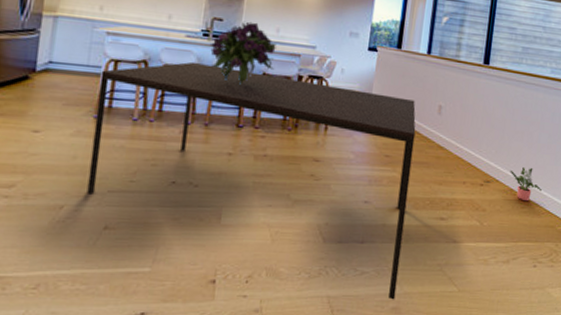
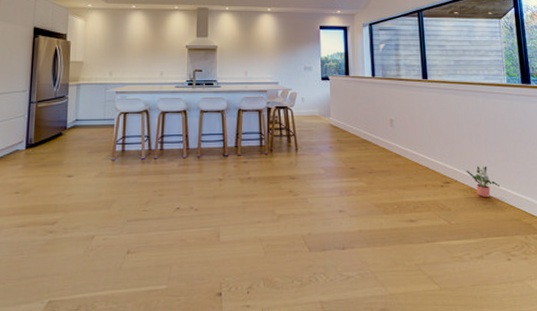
dining table: present [86,61,416,300] -> none [111,106,382,302]
bouquet: present [209,21,277,85] -> none [194,69,248,121]

